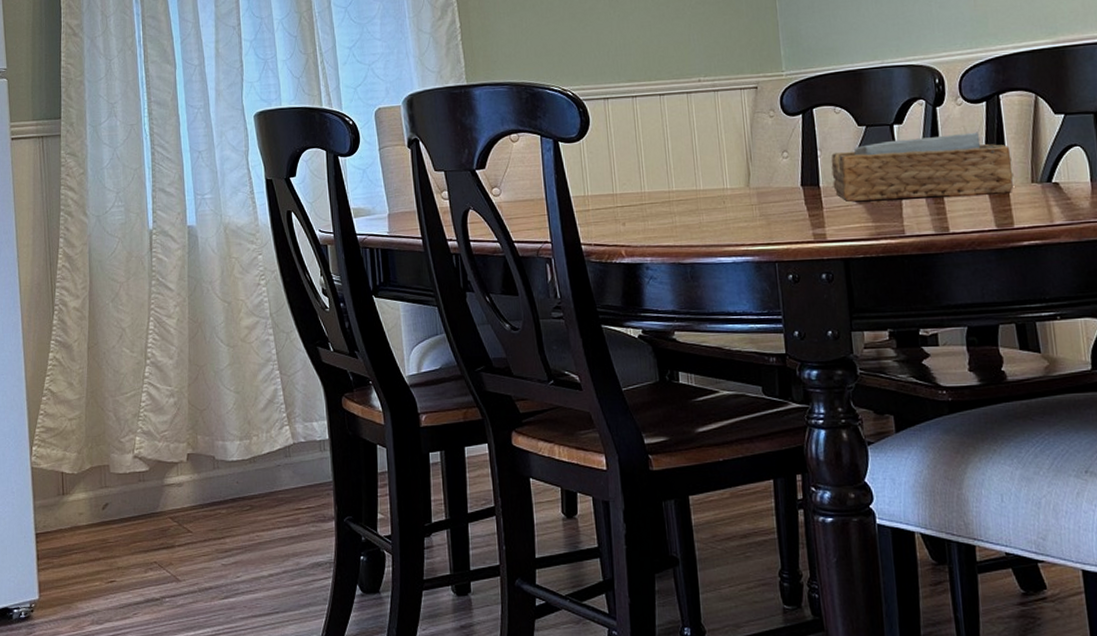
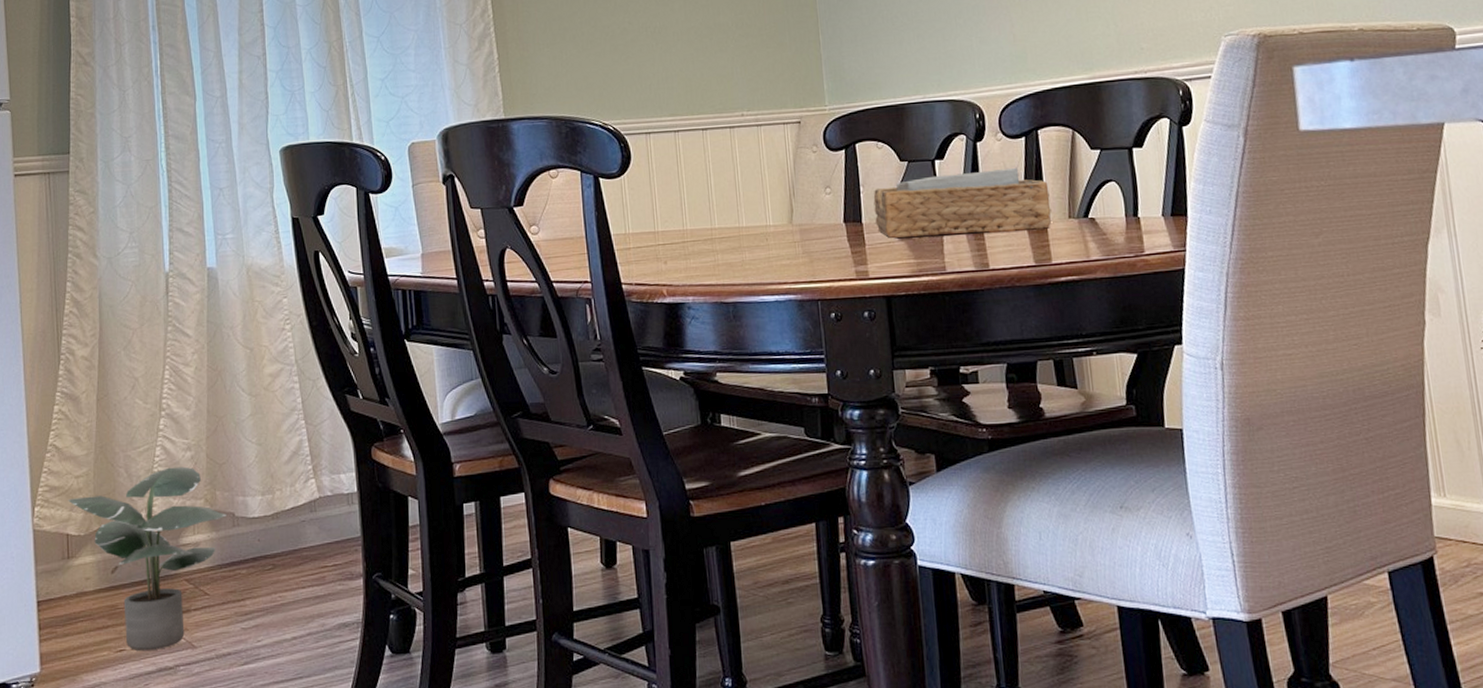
potted plant: none [62,412,208,582] -> present [68,466,228,650]

